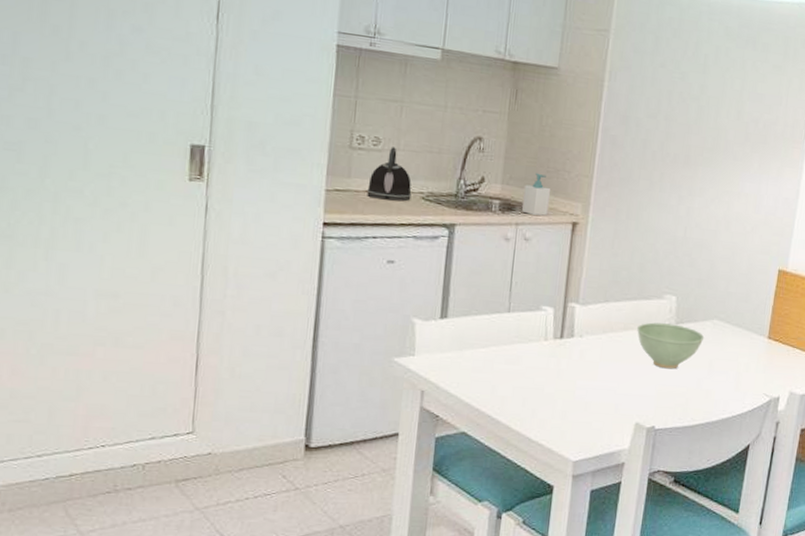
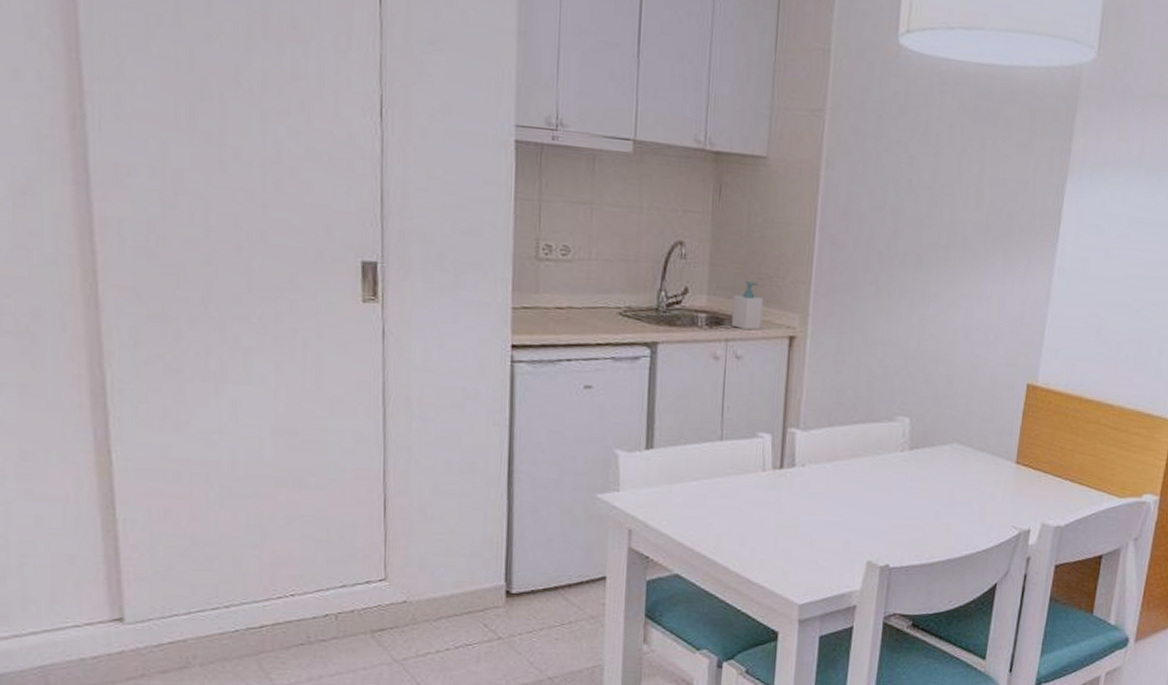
kettle: present [367,147,412,202] -> none [558,256,607,319]
bowl: present [637,322,705,369] -> none [866,448,943,501]

